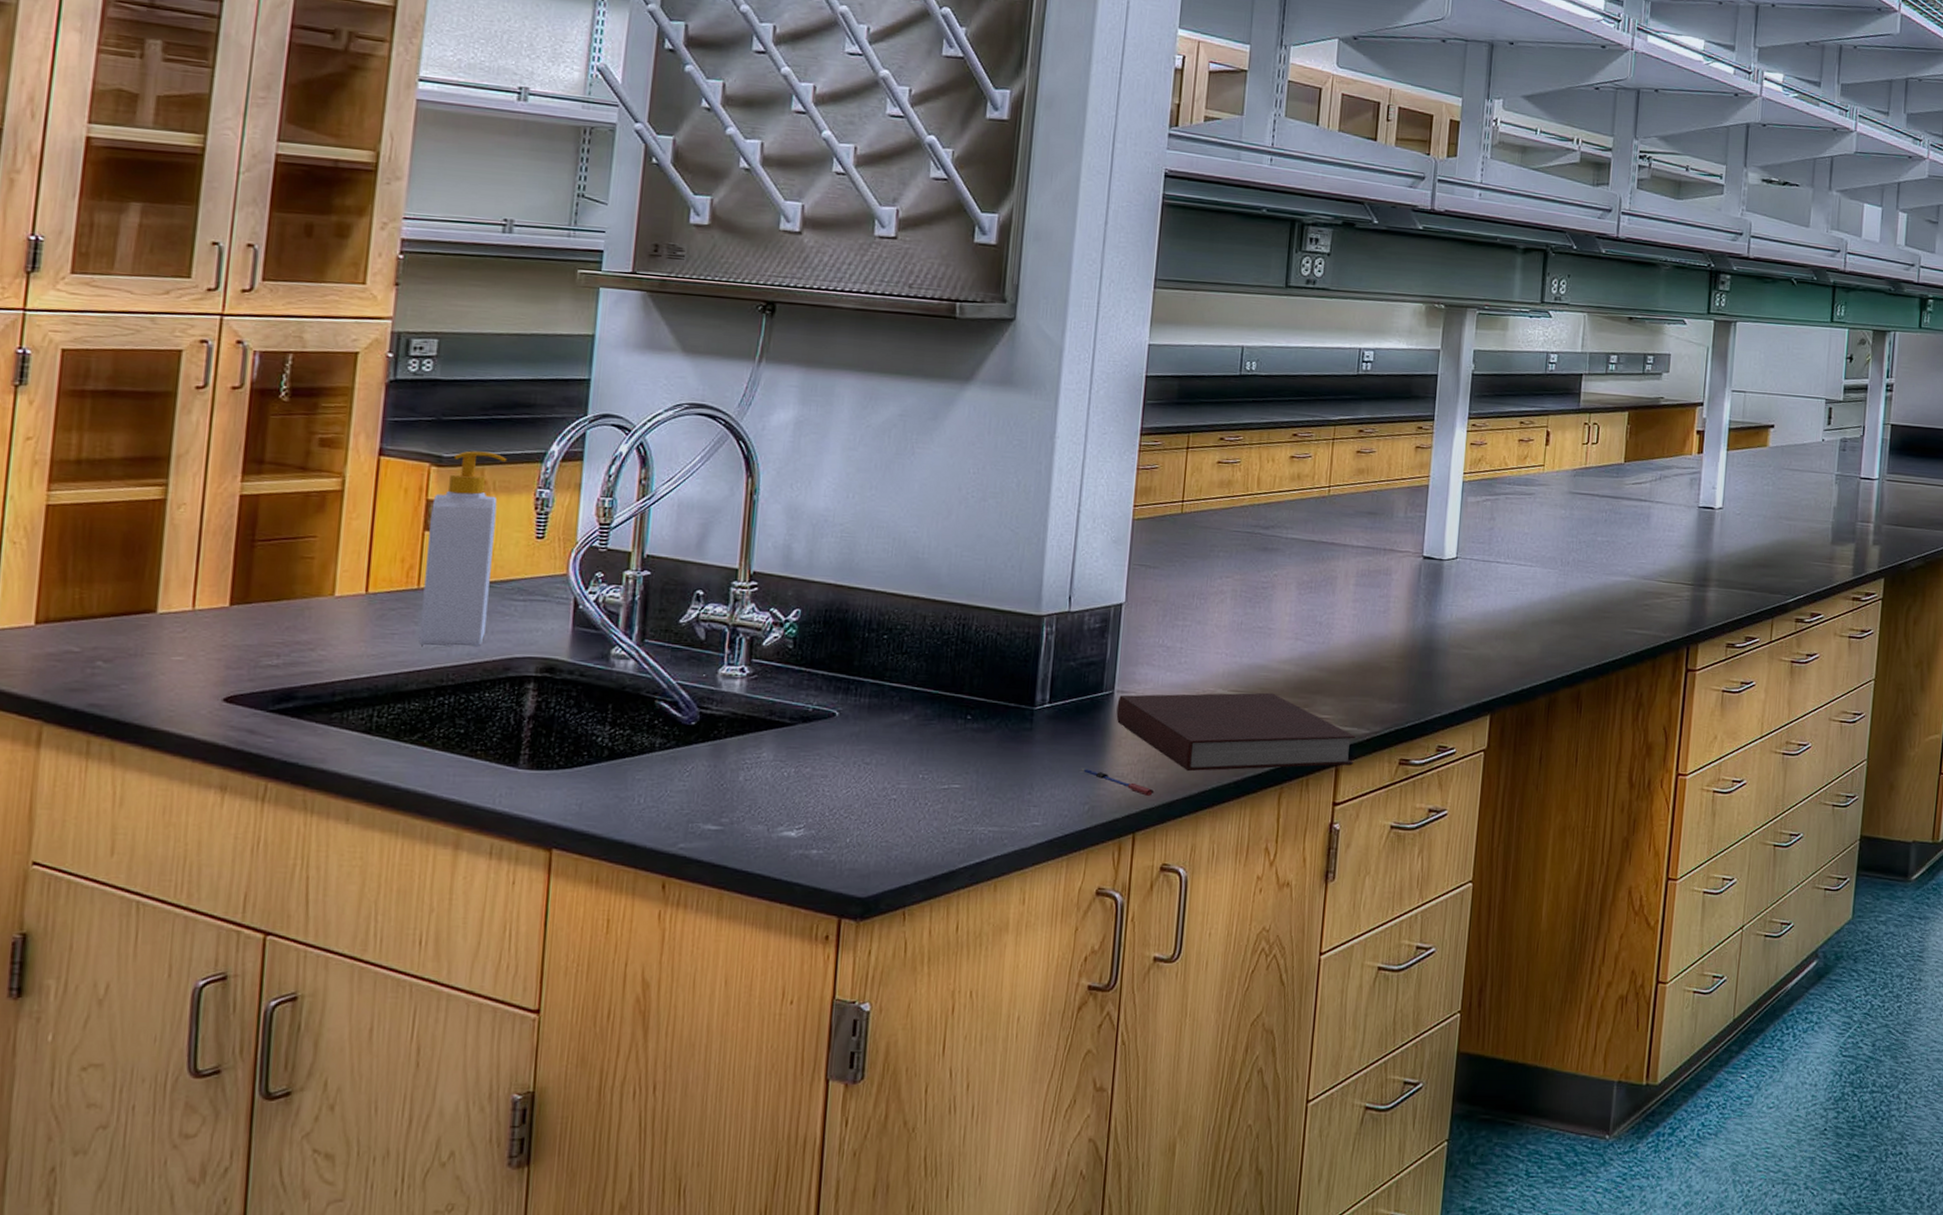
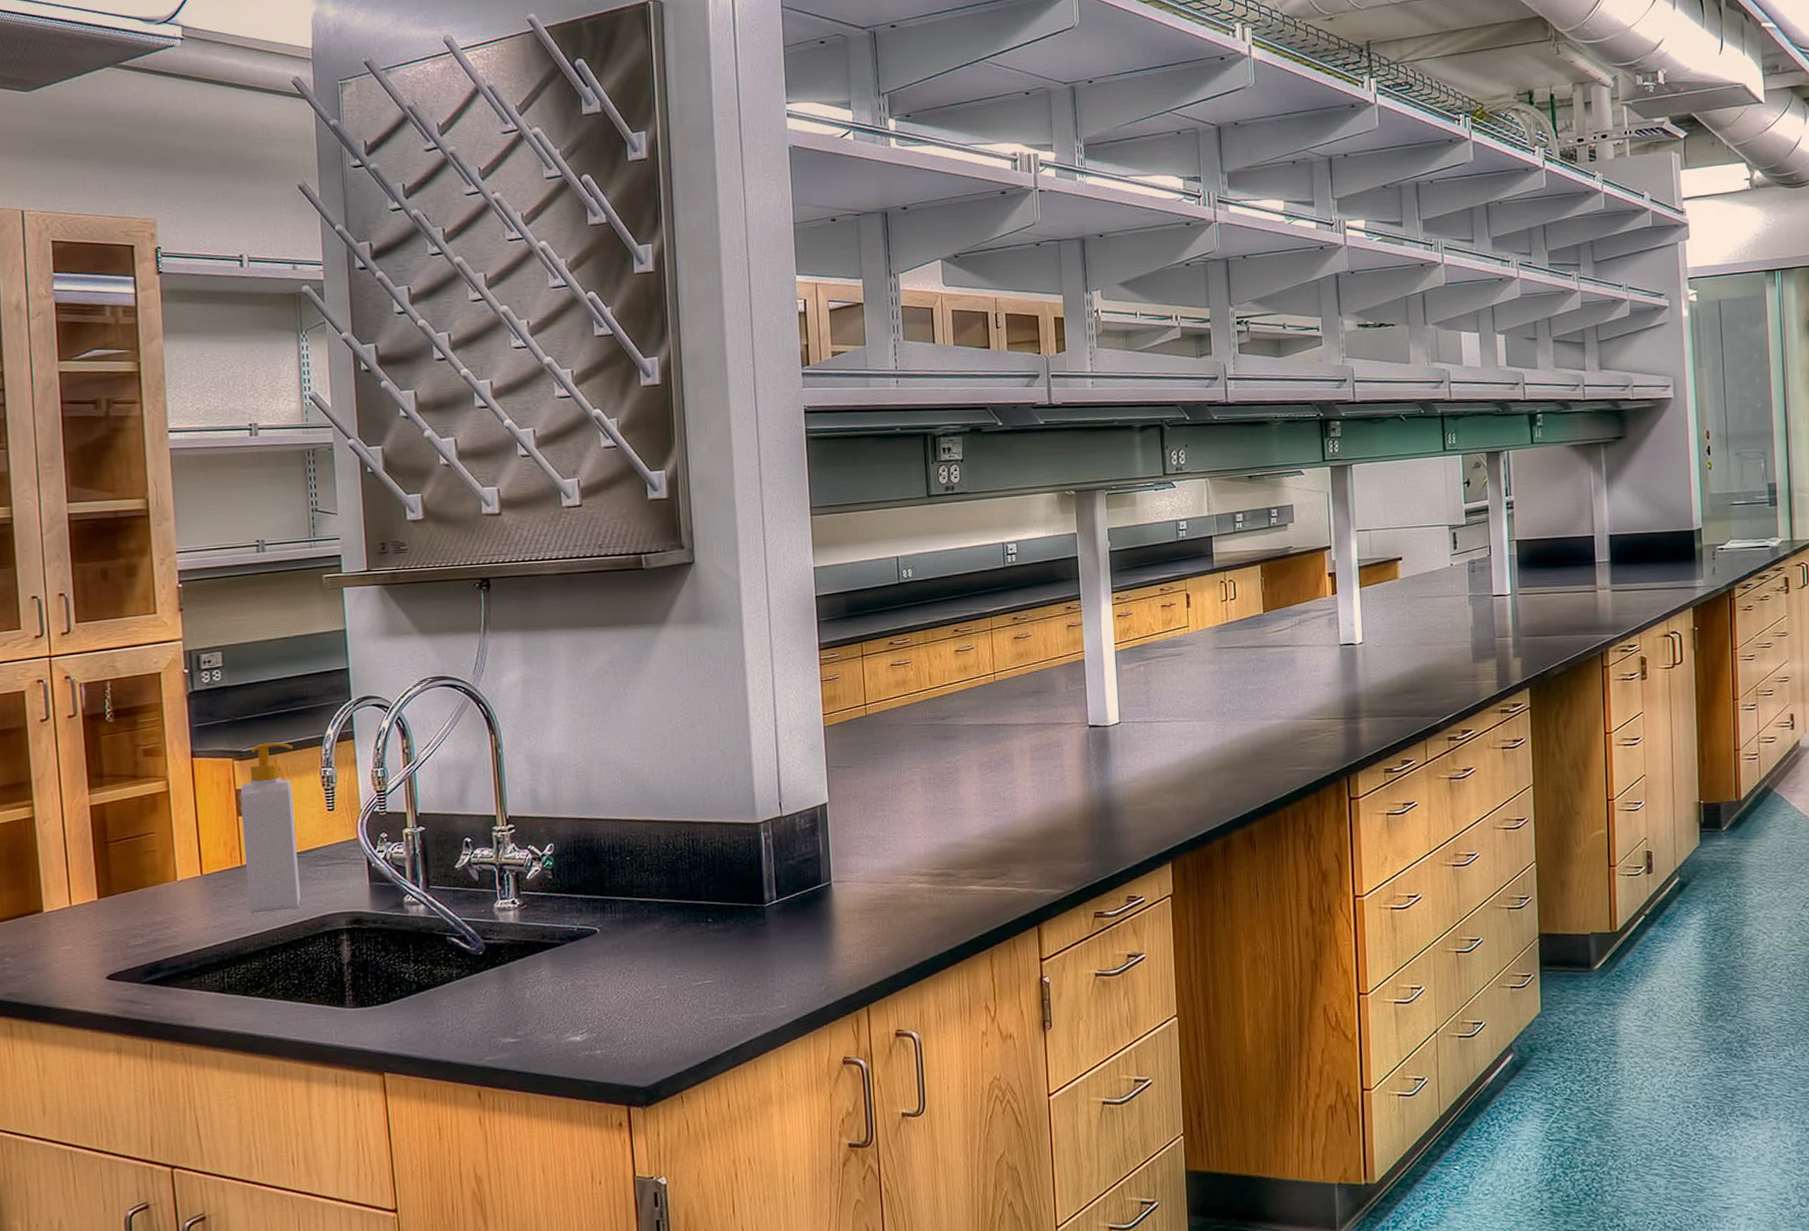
pen: present [1078,767,1155,796] -> none [811,953,880,972]
notebook: present [1116,692,1355,771] -> none [835,866,1053,945]

